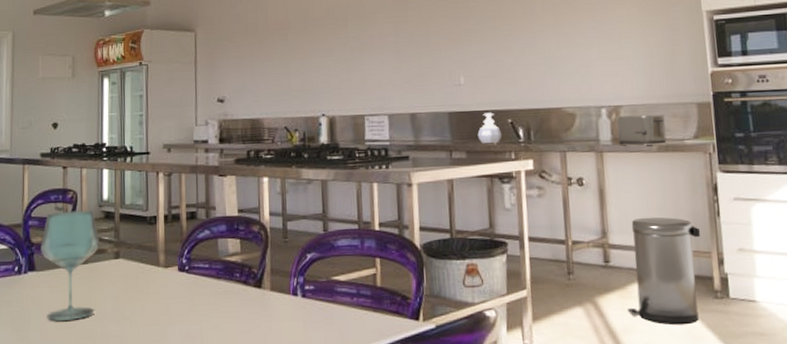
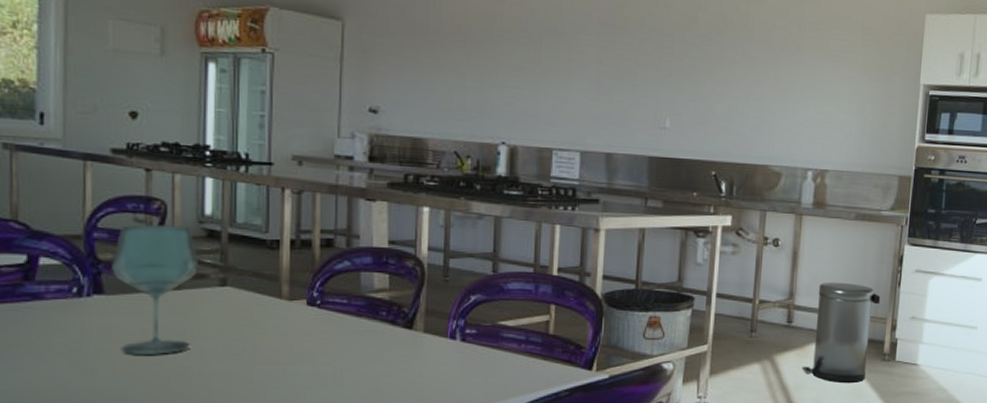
soap dispenser: present [477,112,502,145] -> none [677,161,704,197]
toaster: present [616,114,667,146] -> none [818,180,867,213]

